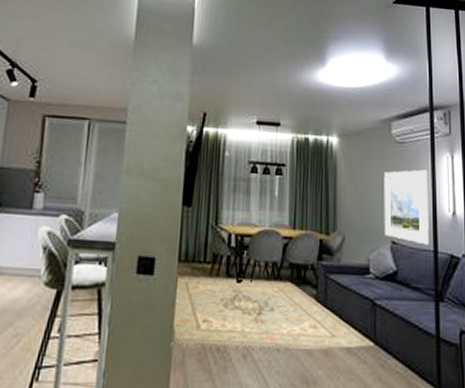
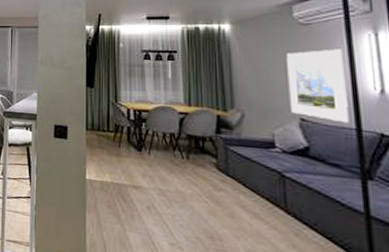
rug: present [171,275,384,355] -> none [85,140,298,224]

